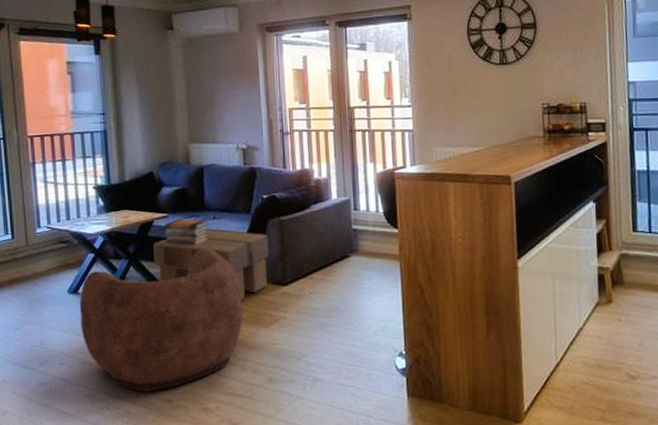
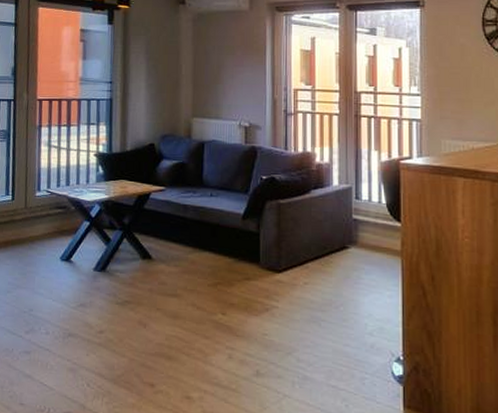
armchair: present [79,248,243,392] -> none [70,226,234,373]
footstool: present [153,229,269,300] -> none [148,206,265,284]
book stack: present [164,219,208,245] -> none [160,193,205,222]

